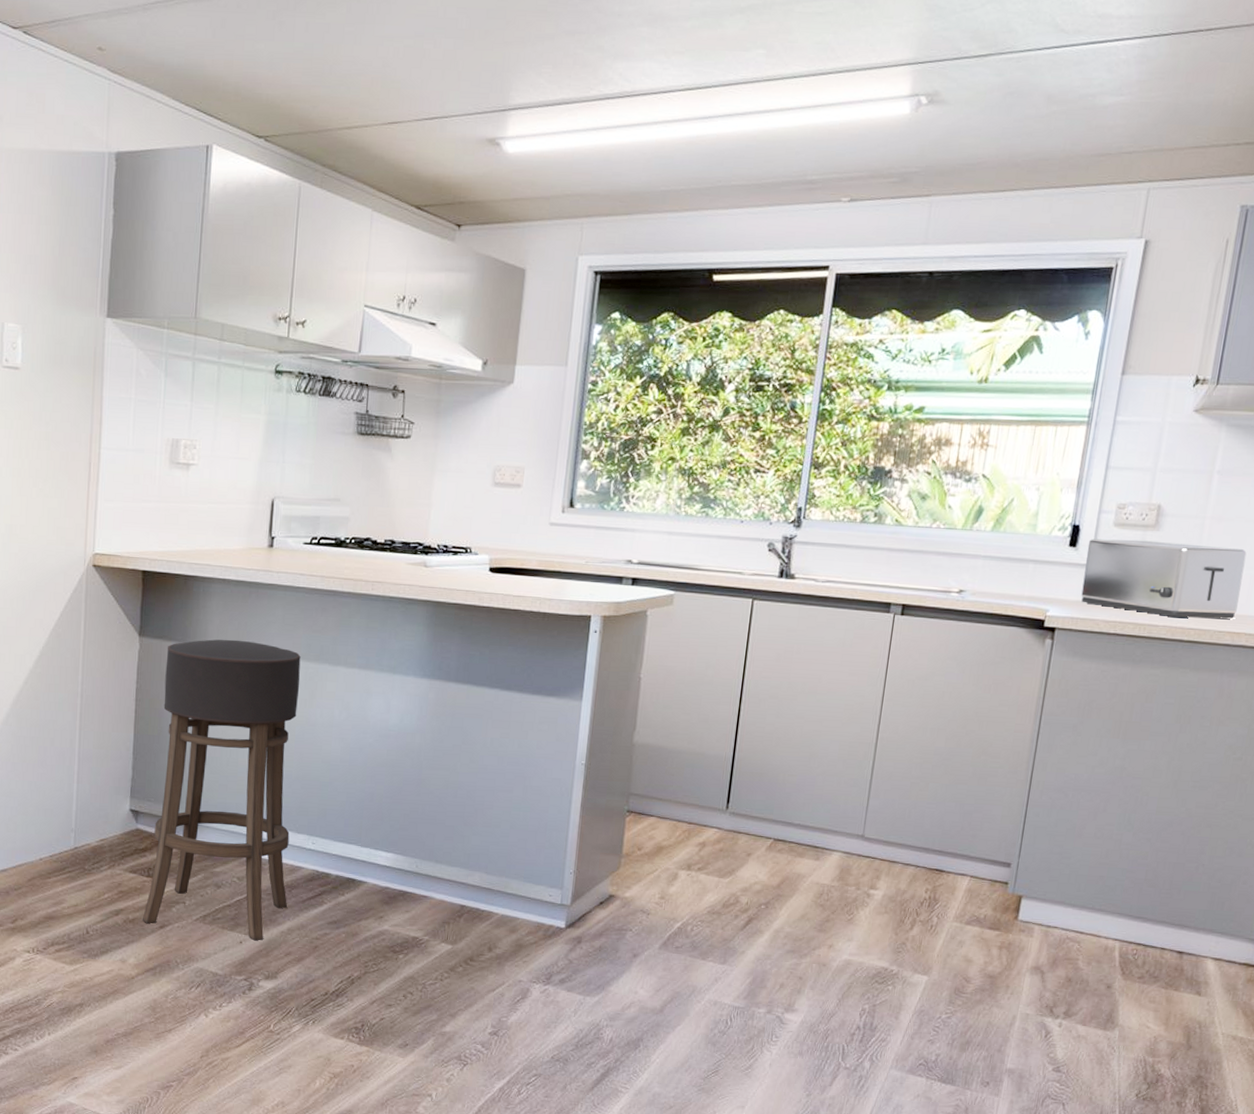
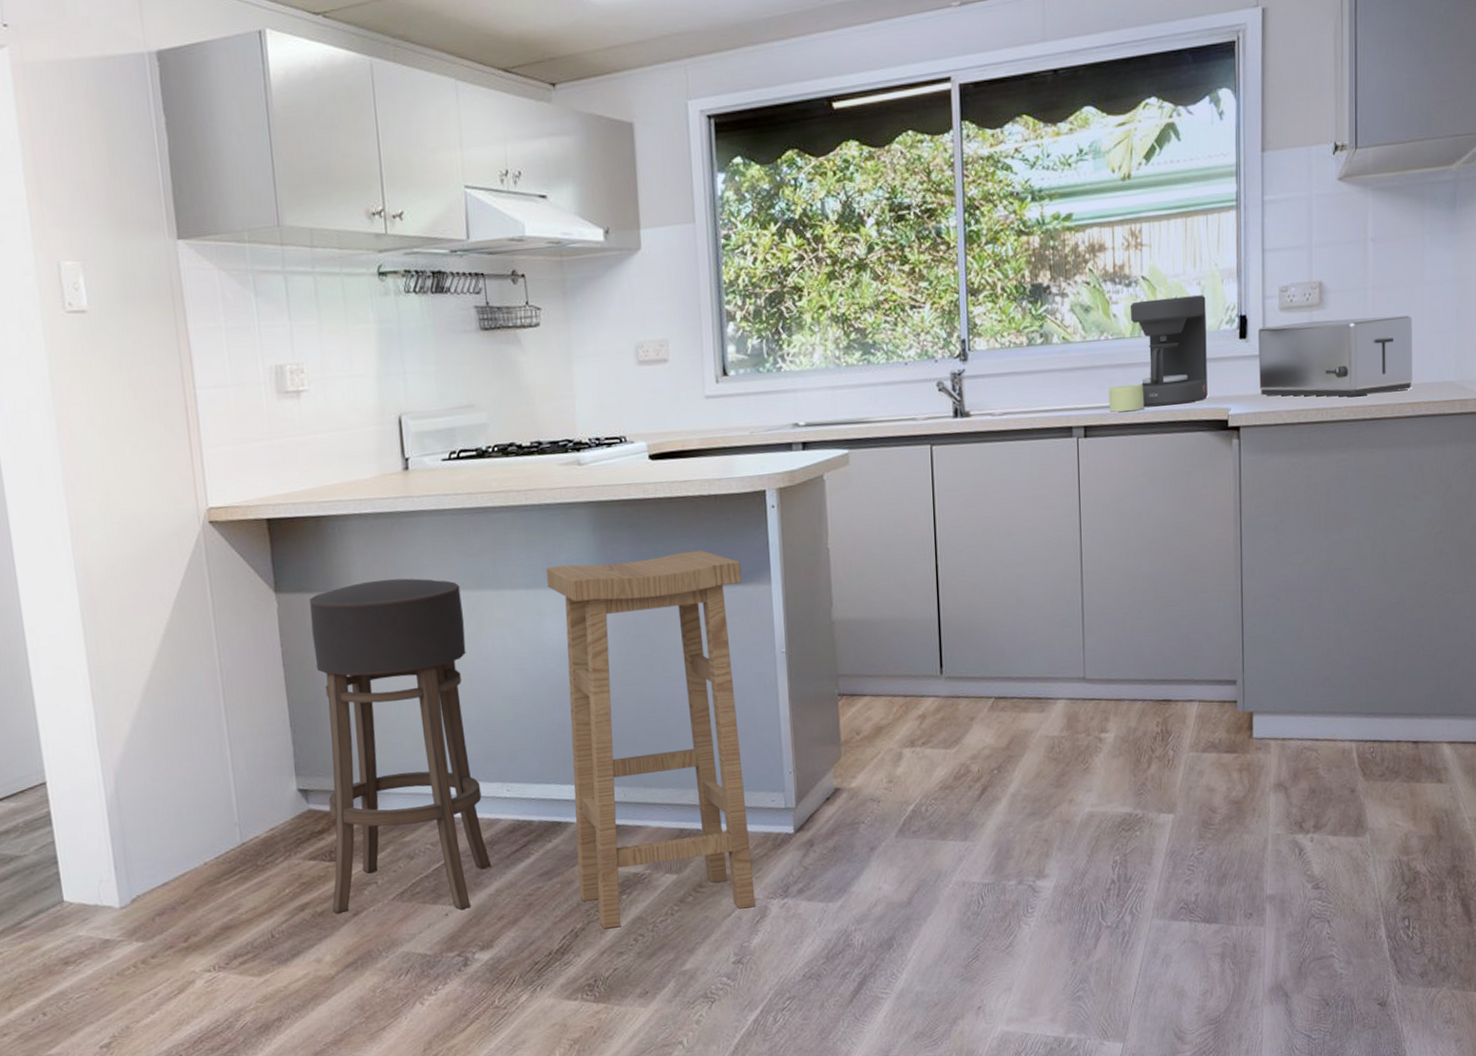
bar stool: none [361,653,557,988] -> present [545,550,756,929]
jar: none [929,572,967,598] -> present [1109,384,1145,412]
coffee maker: none [963,497,1042,599] -> present [1130,295,1208,407]

